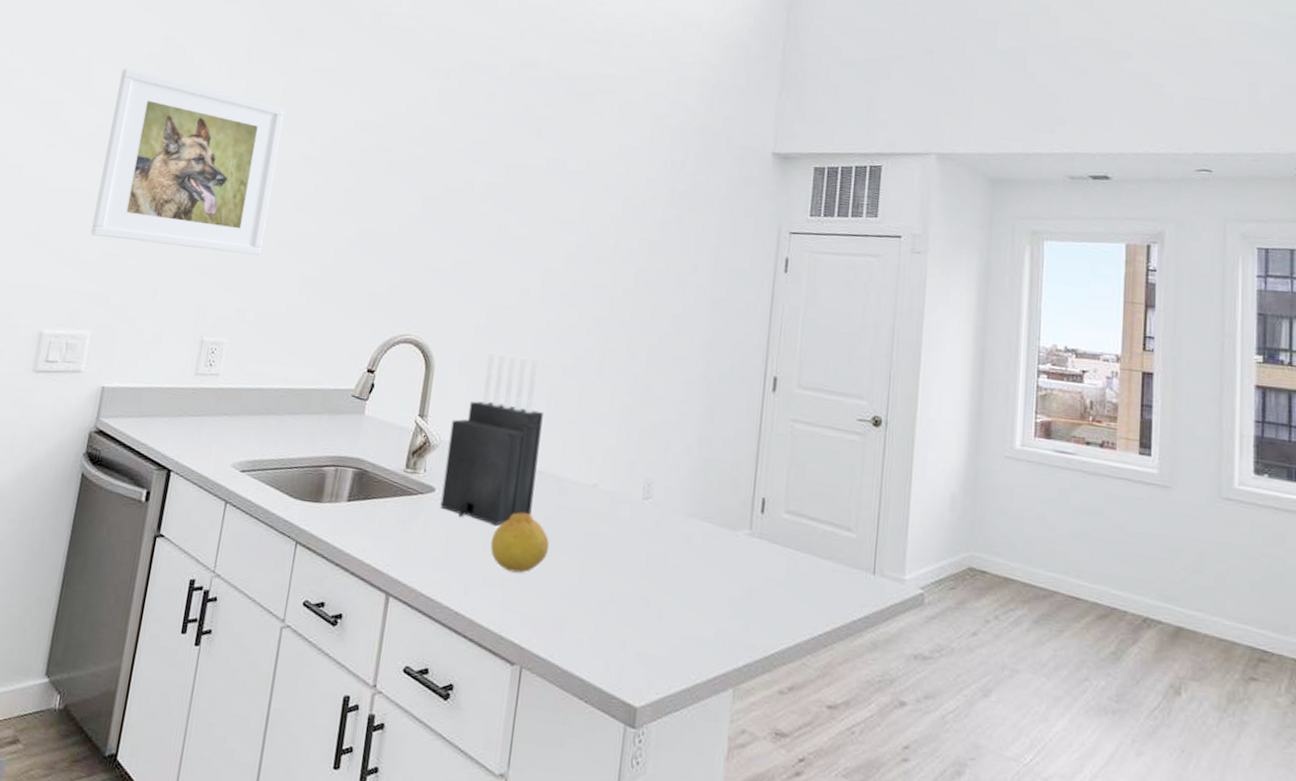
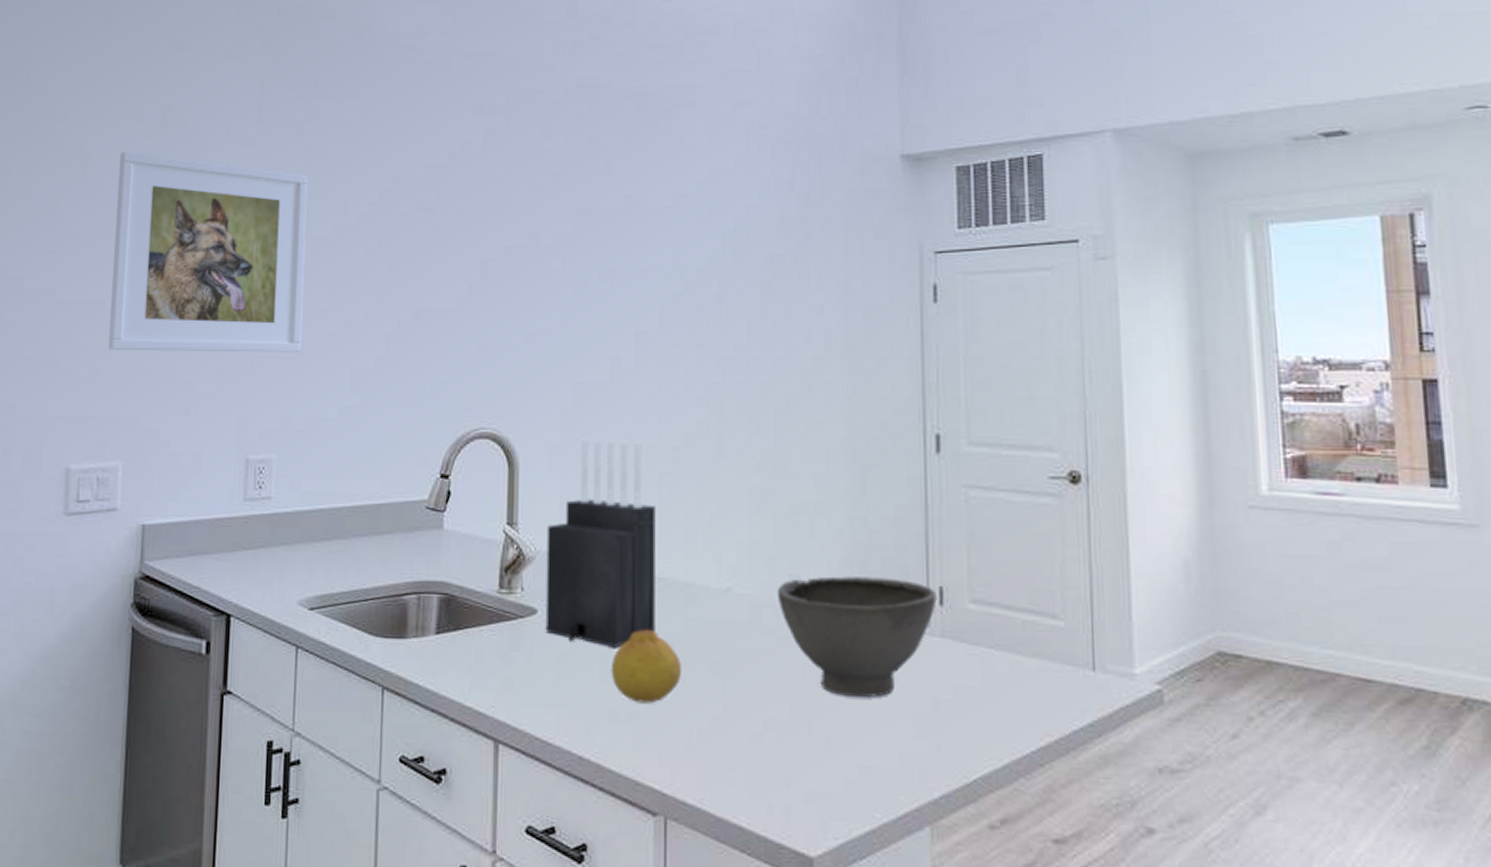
bowl: none [633,482,760,582] -> present [777,576,937,698]

